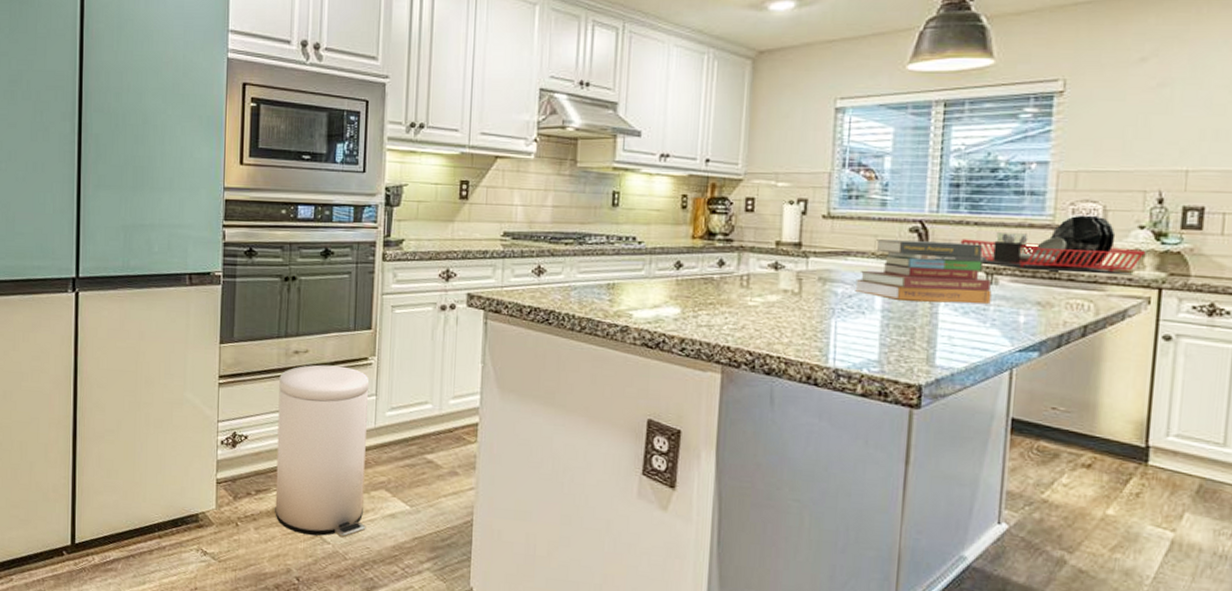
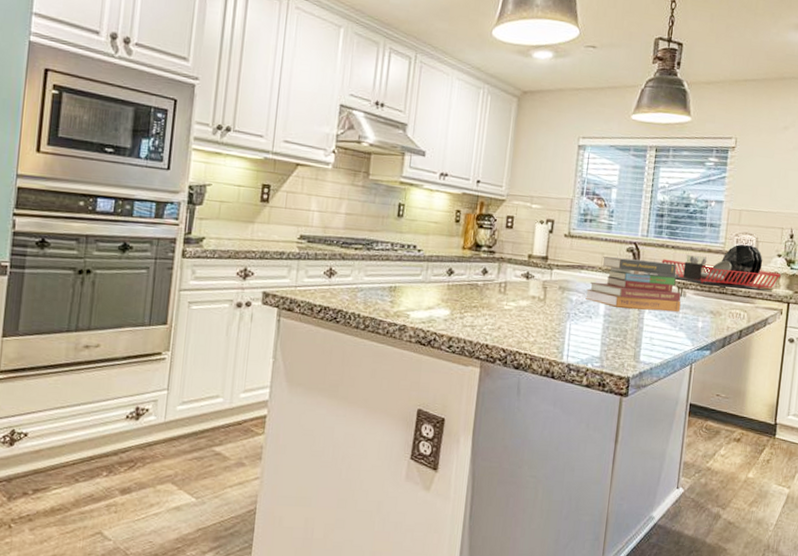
pedal bin: present [275,364,370,538] -> none [53,359,162,534]

